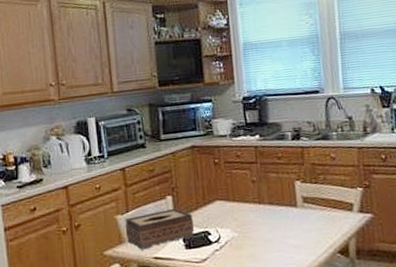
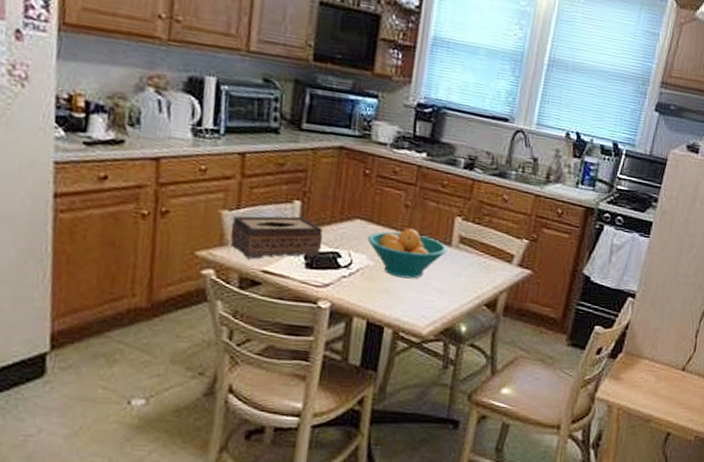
fruit bowl: none [228,199,295,243] -> present [367,228,447,279]

